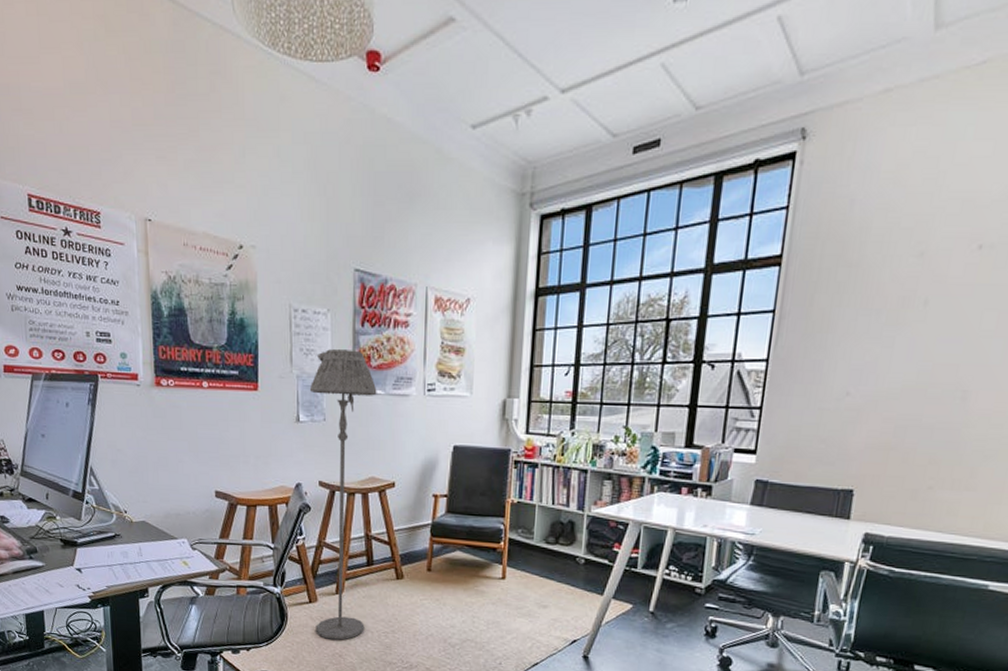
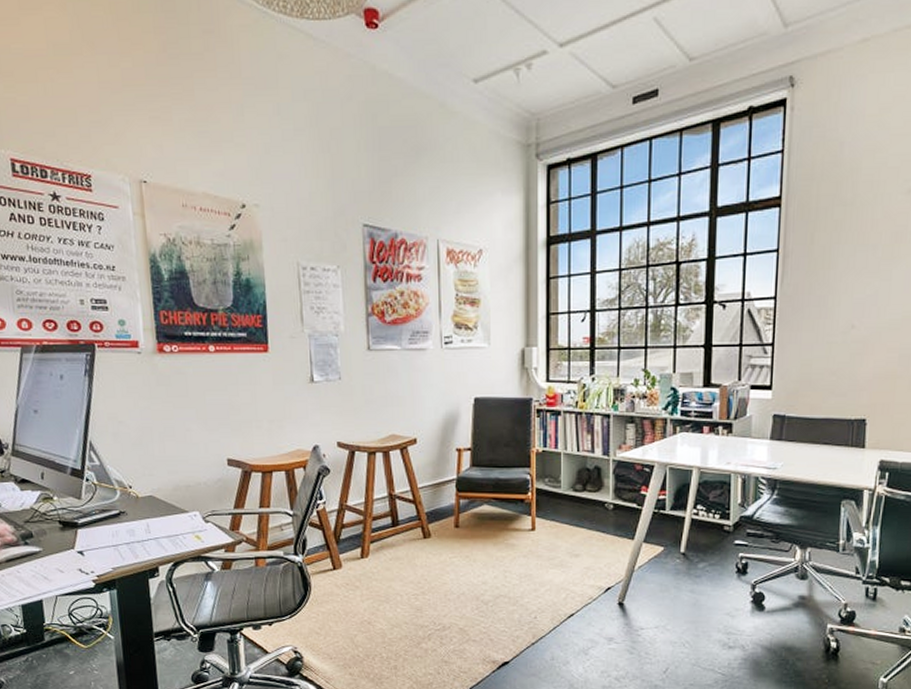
floor lamp: present [309,349,377,640] -> none [322,306,393,606]

